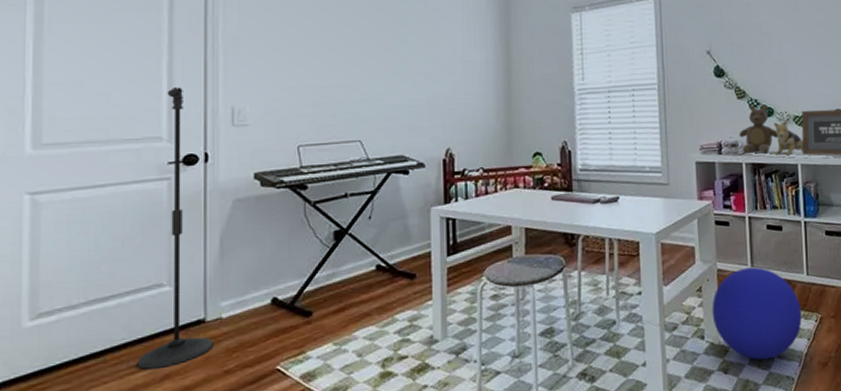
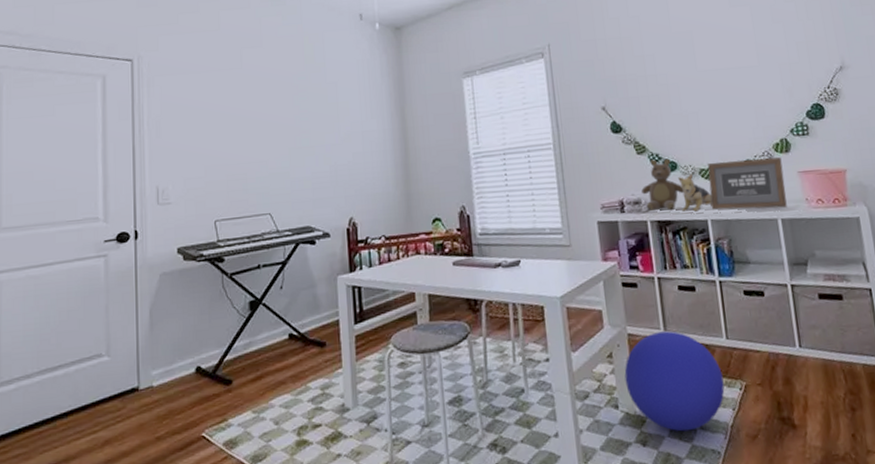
microphone stand: present [137,86,213,370] -> none [82,170,146,435]

